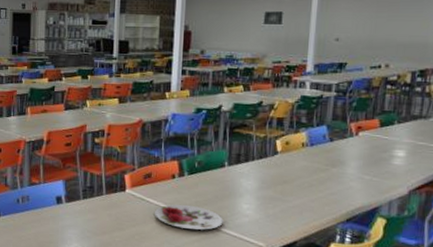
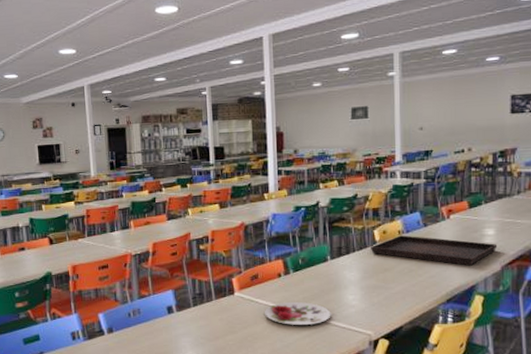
serving tray: none [271,148,407,187] -> present [371,235,498,266]

